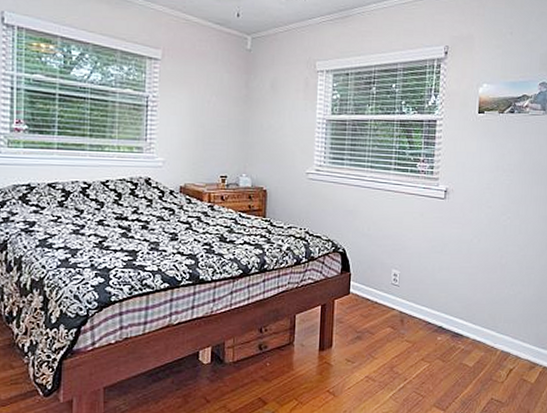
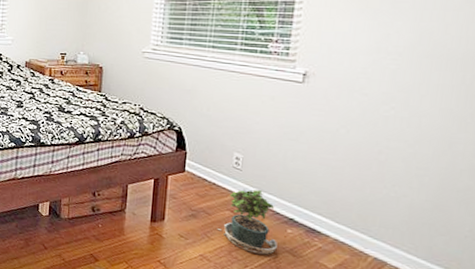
potted plant: none [380,302,430,366] -> present [217,188,277,255]

